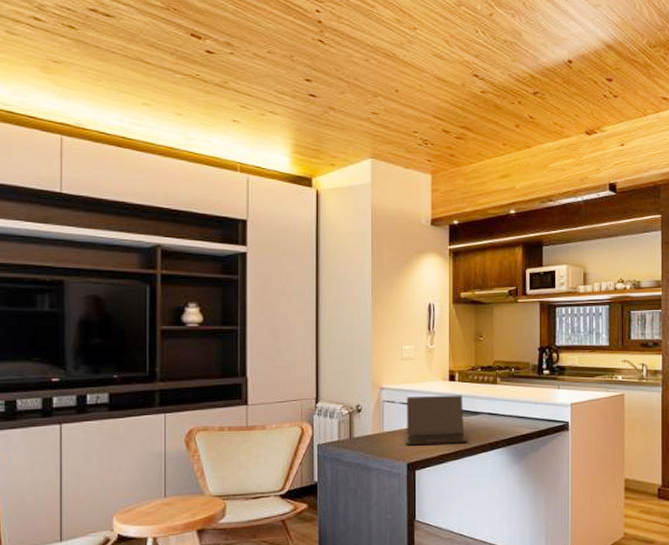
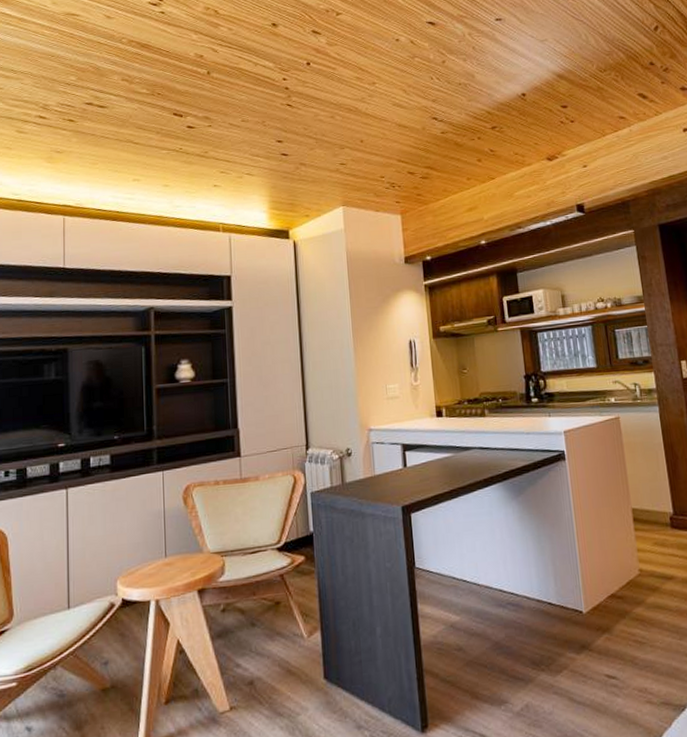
laptop: present [406,395,467,446] -> none [395,430,461,488]

